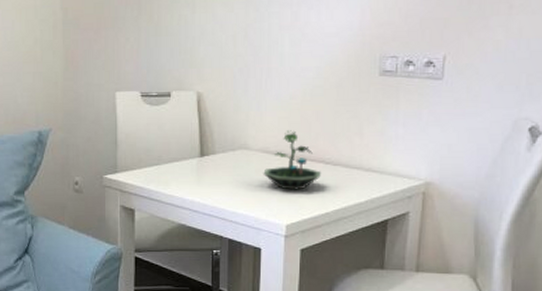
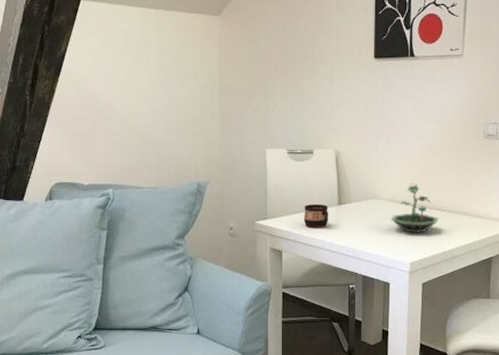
cup: none [160,155,189,183] -> present [304,204,329,227]

